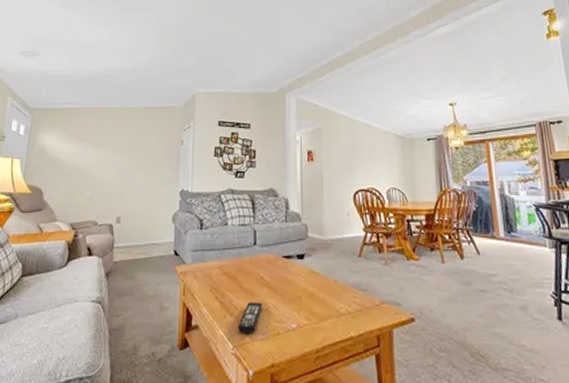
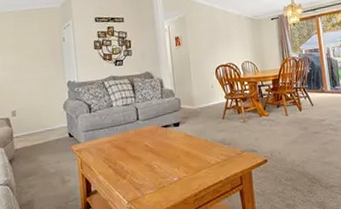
remote control: present [237,302,262,333] -> none [130,165,149,191]

